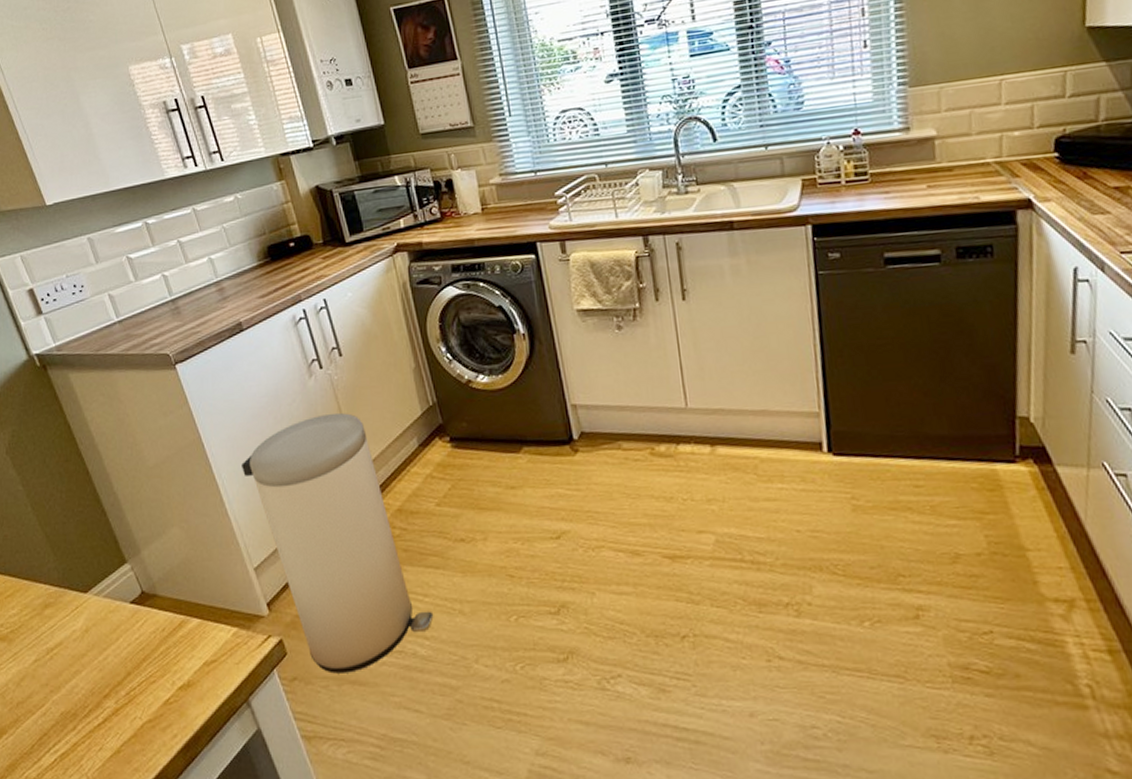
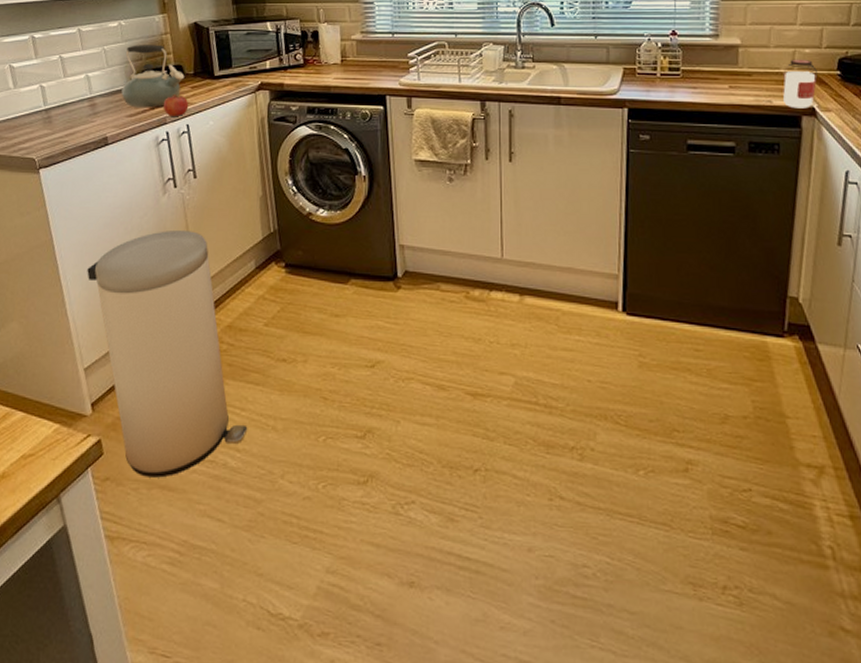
kettle: none [247,215,314,289] -> present [121,45,185,109]
fruit: none [295,267,323,292] -> present [163,95,189,116]
jar: none [989,143,1031,203] -> present [783,59,818,109]

